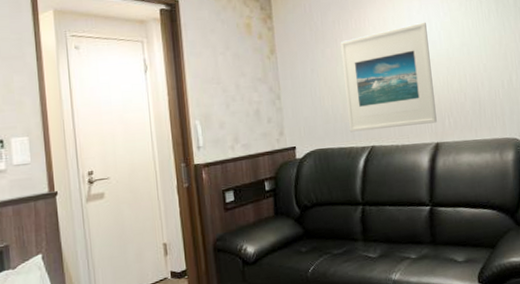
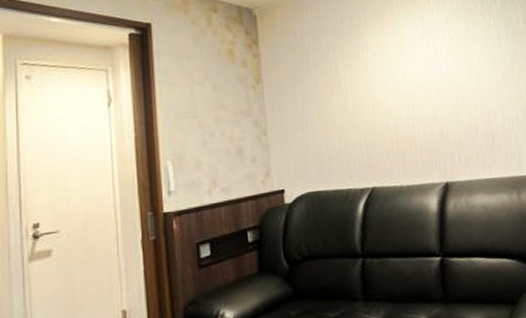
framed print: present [340,22,437,133] -> none [335,47,446,172]

